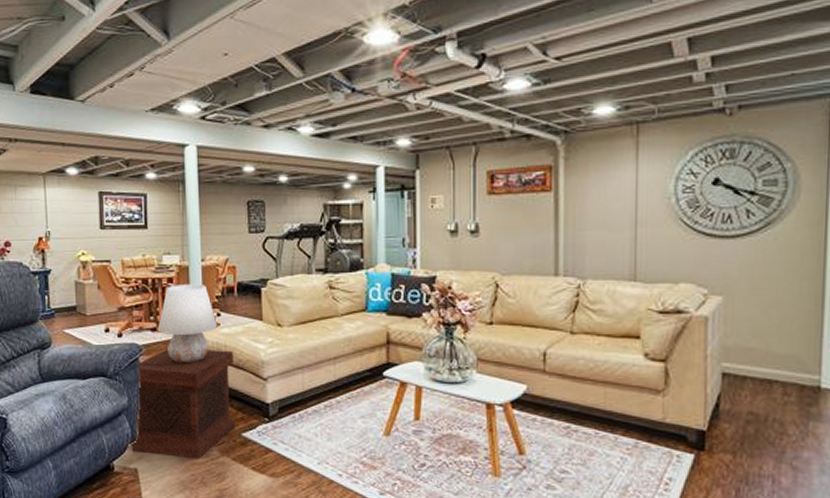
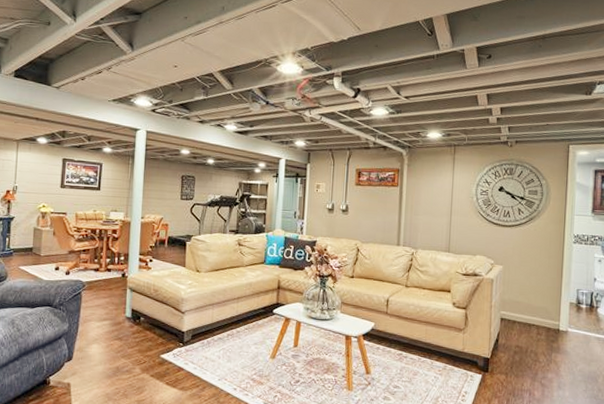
side table: present [131,349,235,460] -> none [67,286,160,376]
table lamp: present [157,283,218,364] -> none [99,235,149,298]

